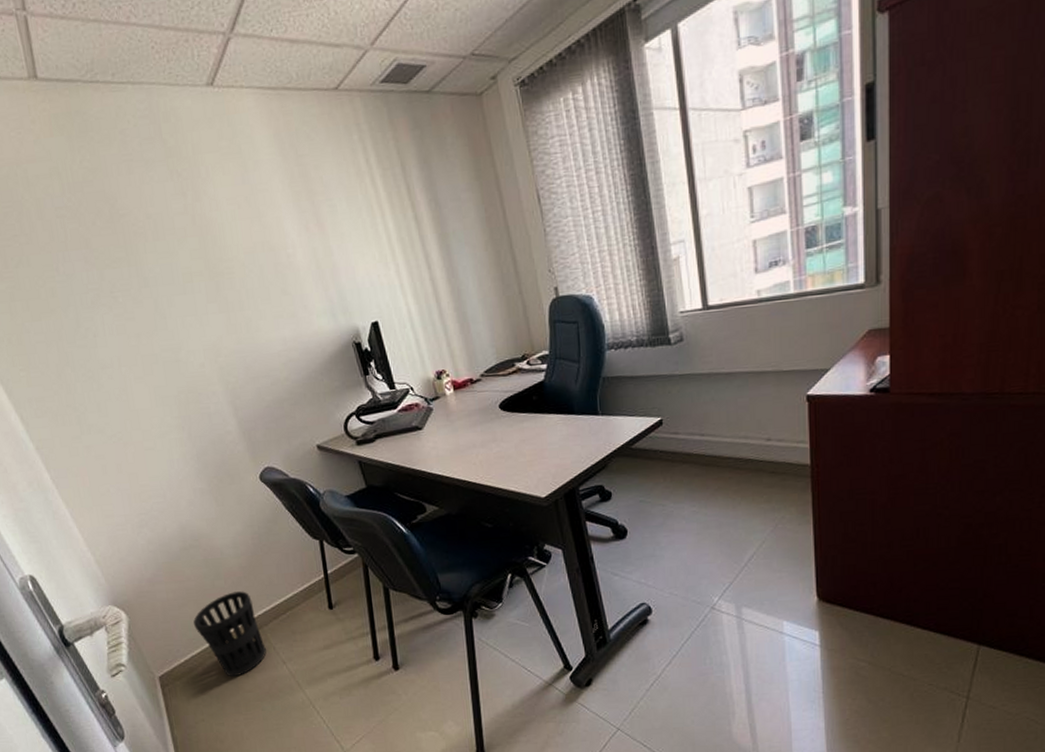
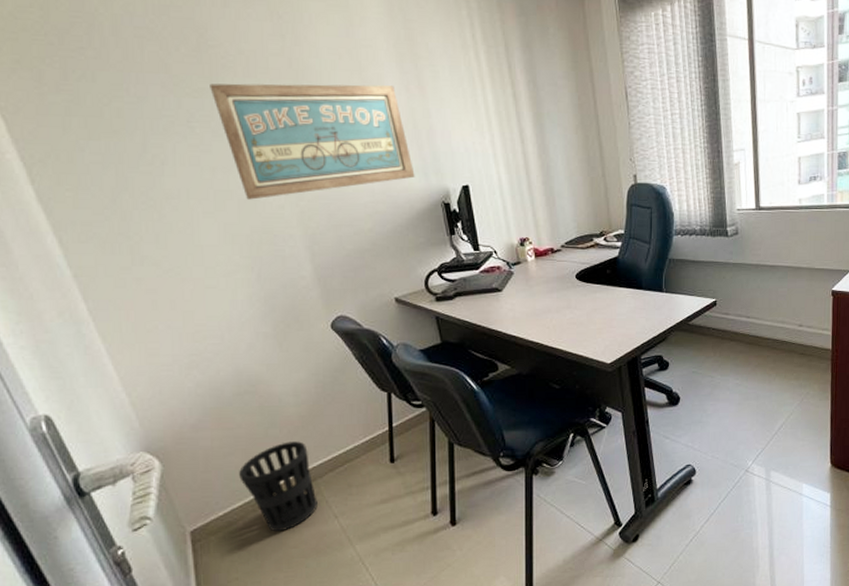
wall art: none [125,227,323,362] -> present [210,83,415,200]

